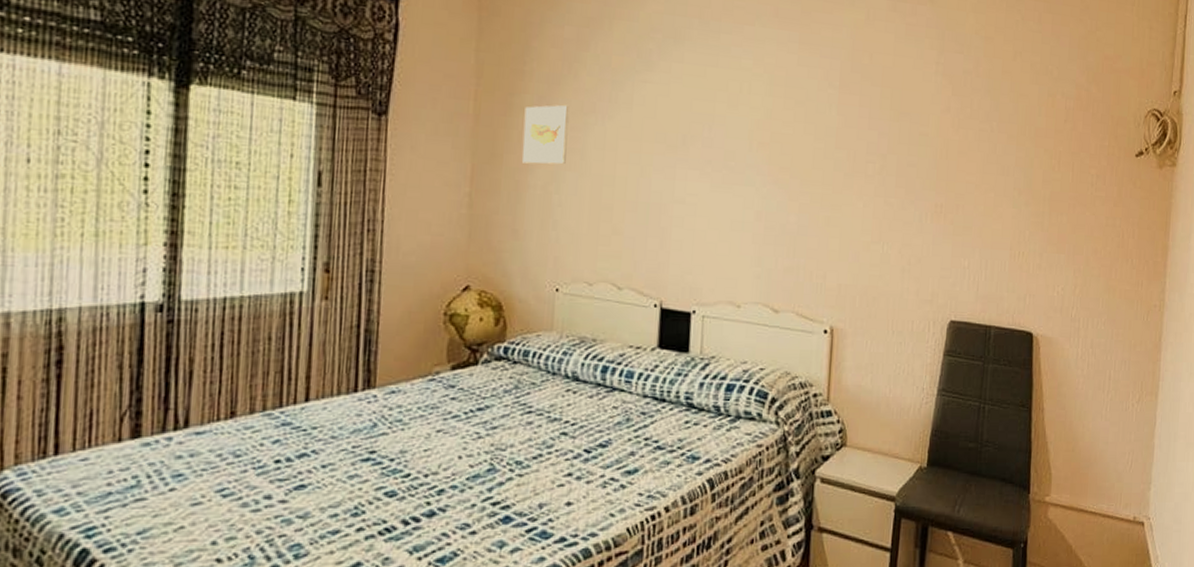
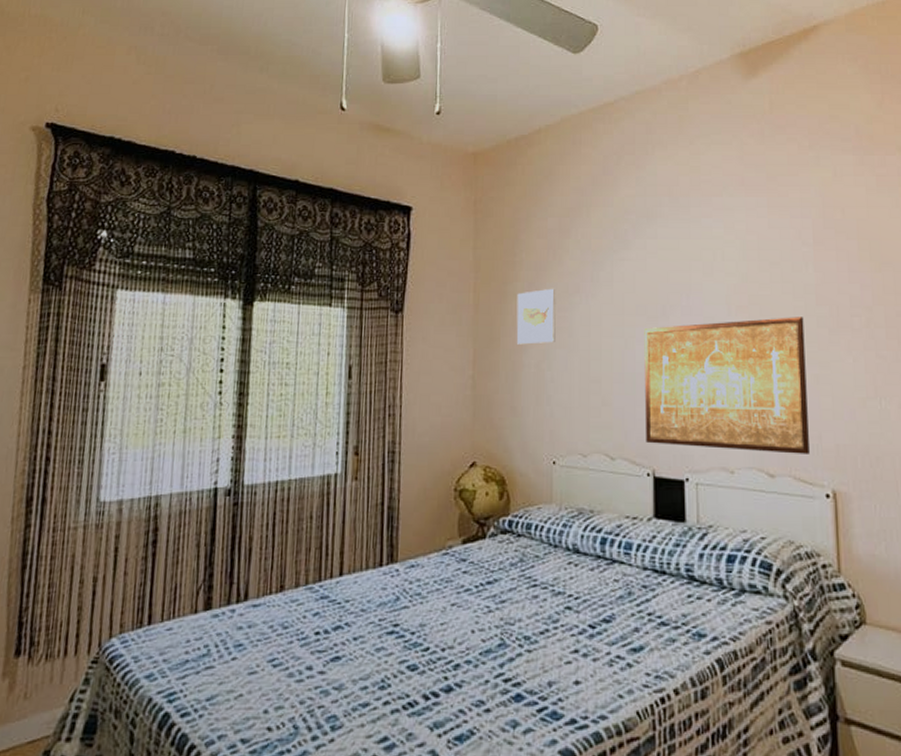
wall art: none [655,156,822,292] -> present [644,317,811,454]

